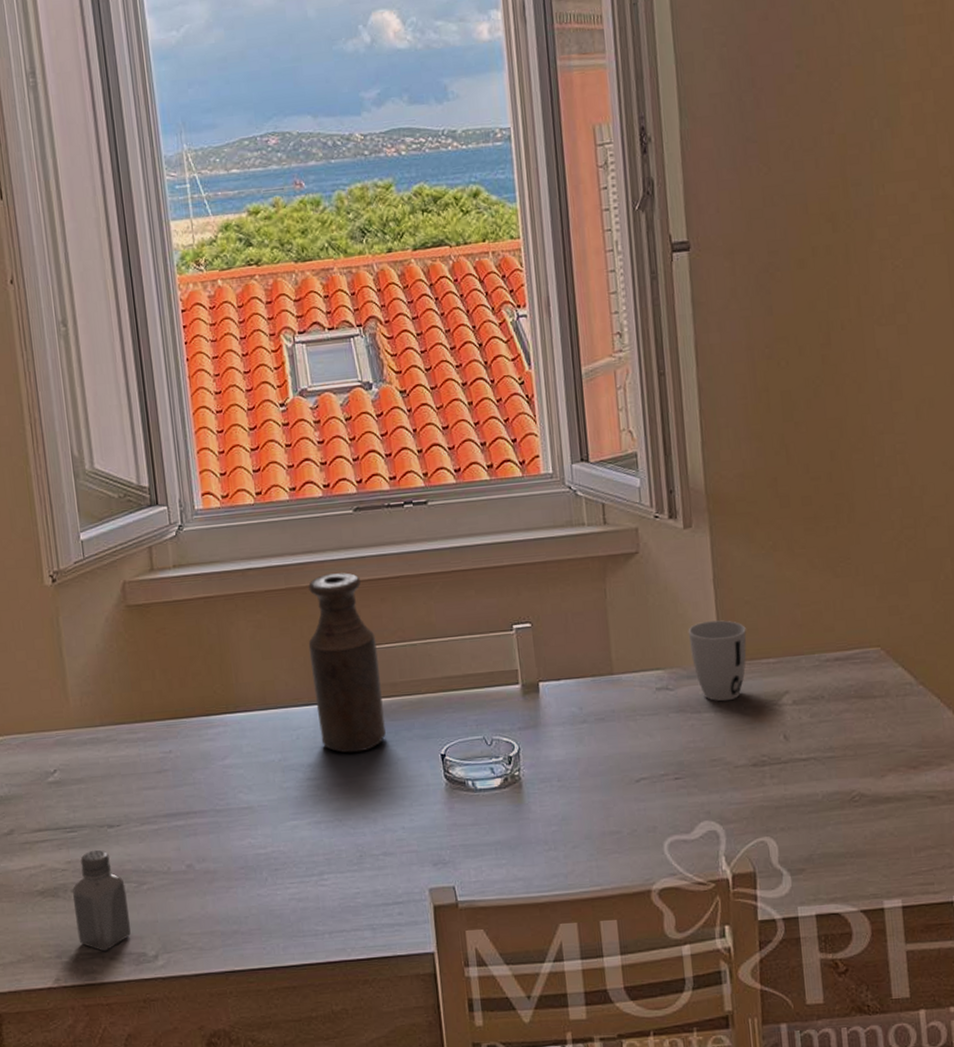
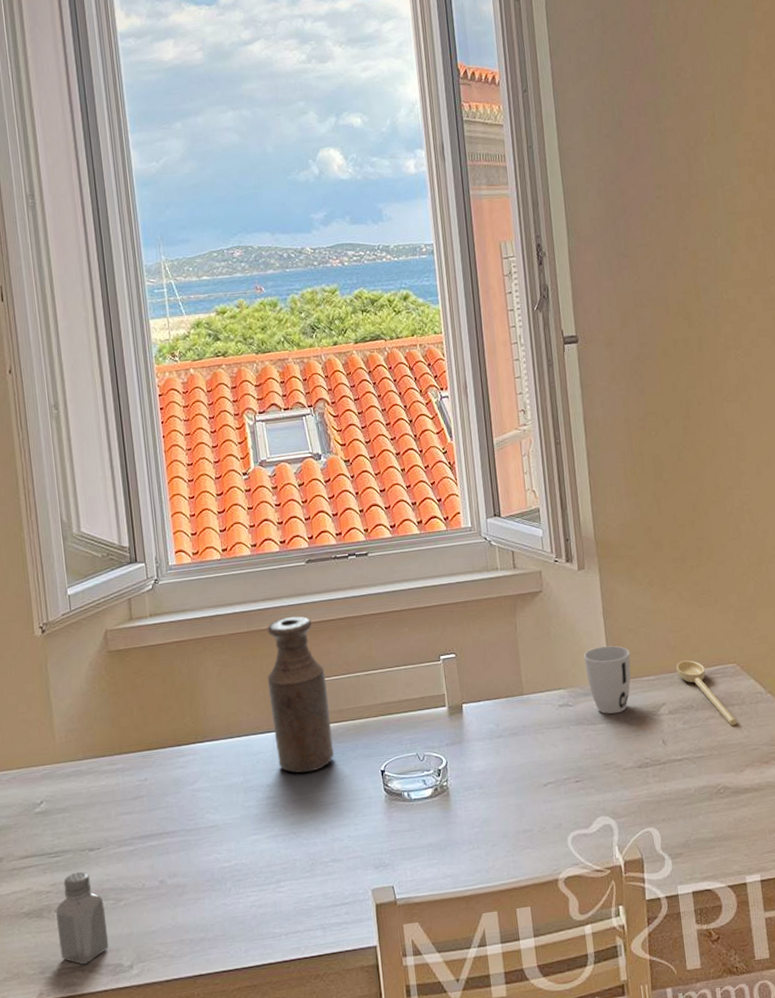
spoon: none [803,641,879,722] -> present [676,660,737,726]

